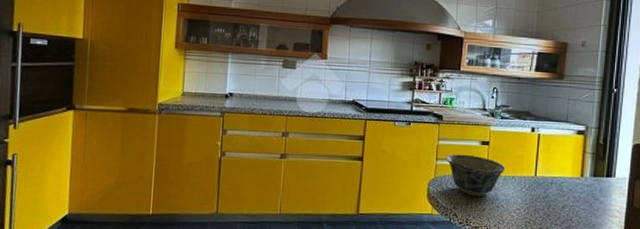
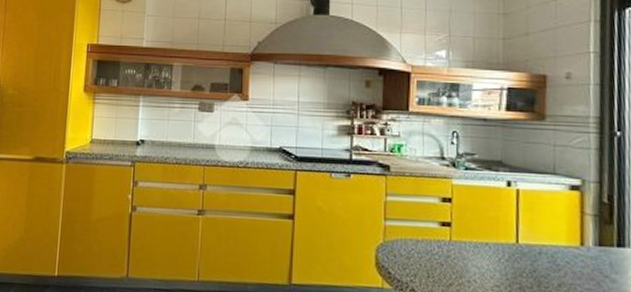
bowl: present [445,154,506,196] -> none [395,213,476,268]

